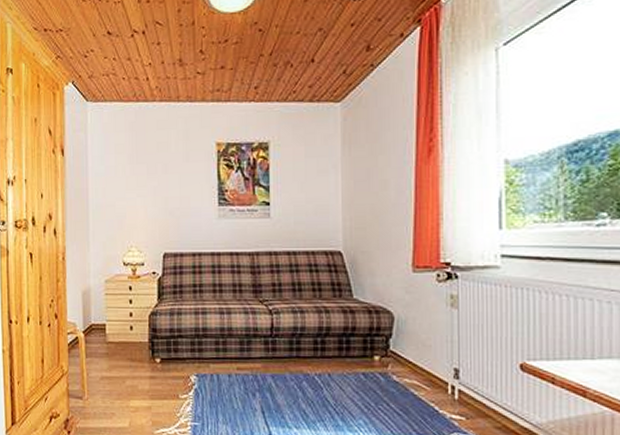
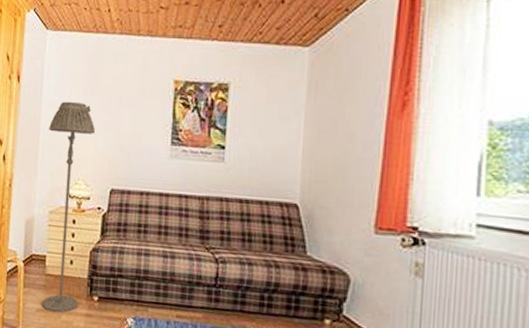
floor lamp: none [97,170,143,378] -> present [41,101,95,313]

